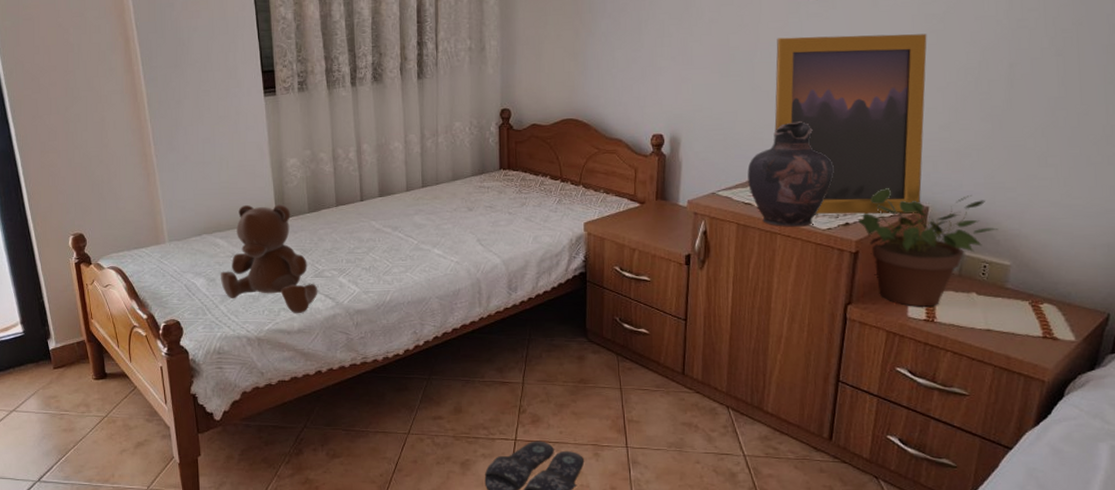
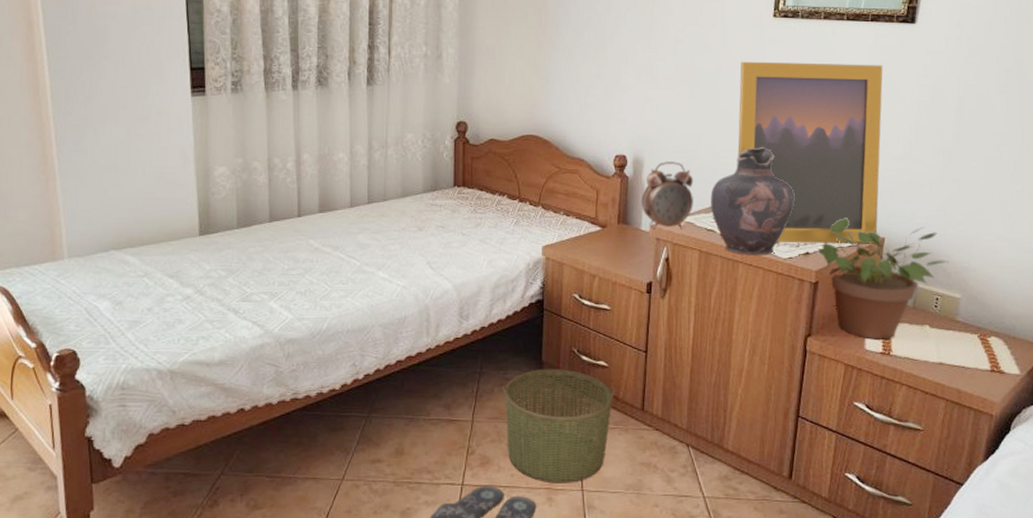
teddy bear: present [220,204,318,314] -> none [128,217,245,344]
basket: none [549,336,657,440] -> present [502,369,616,484]
alarm clock: none [678,138,731,205] -> present [641,161,694,230]

